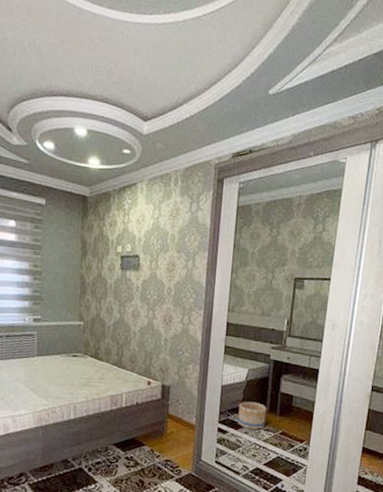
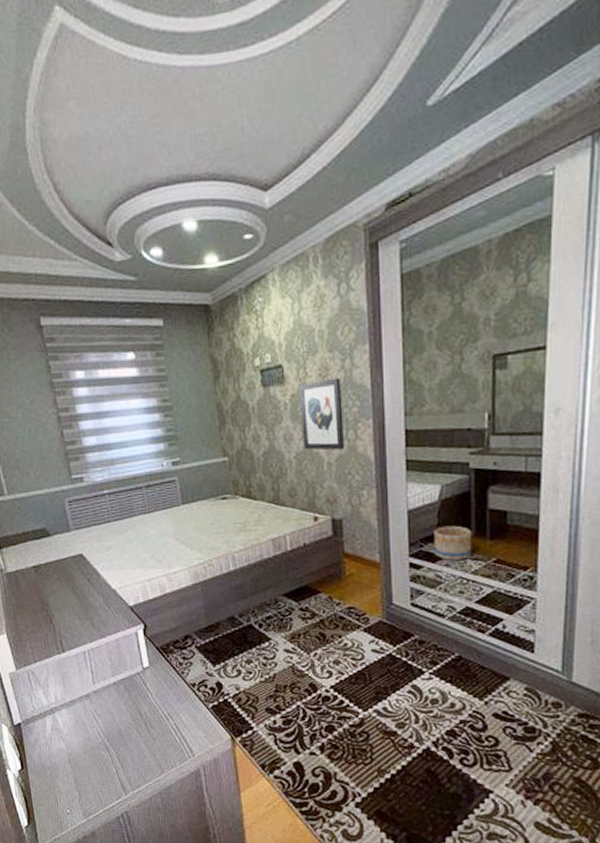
wall art: none [147,273,183,330] -> present [298,378,344,450]

